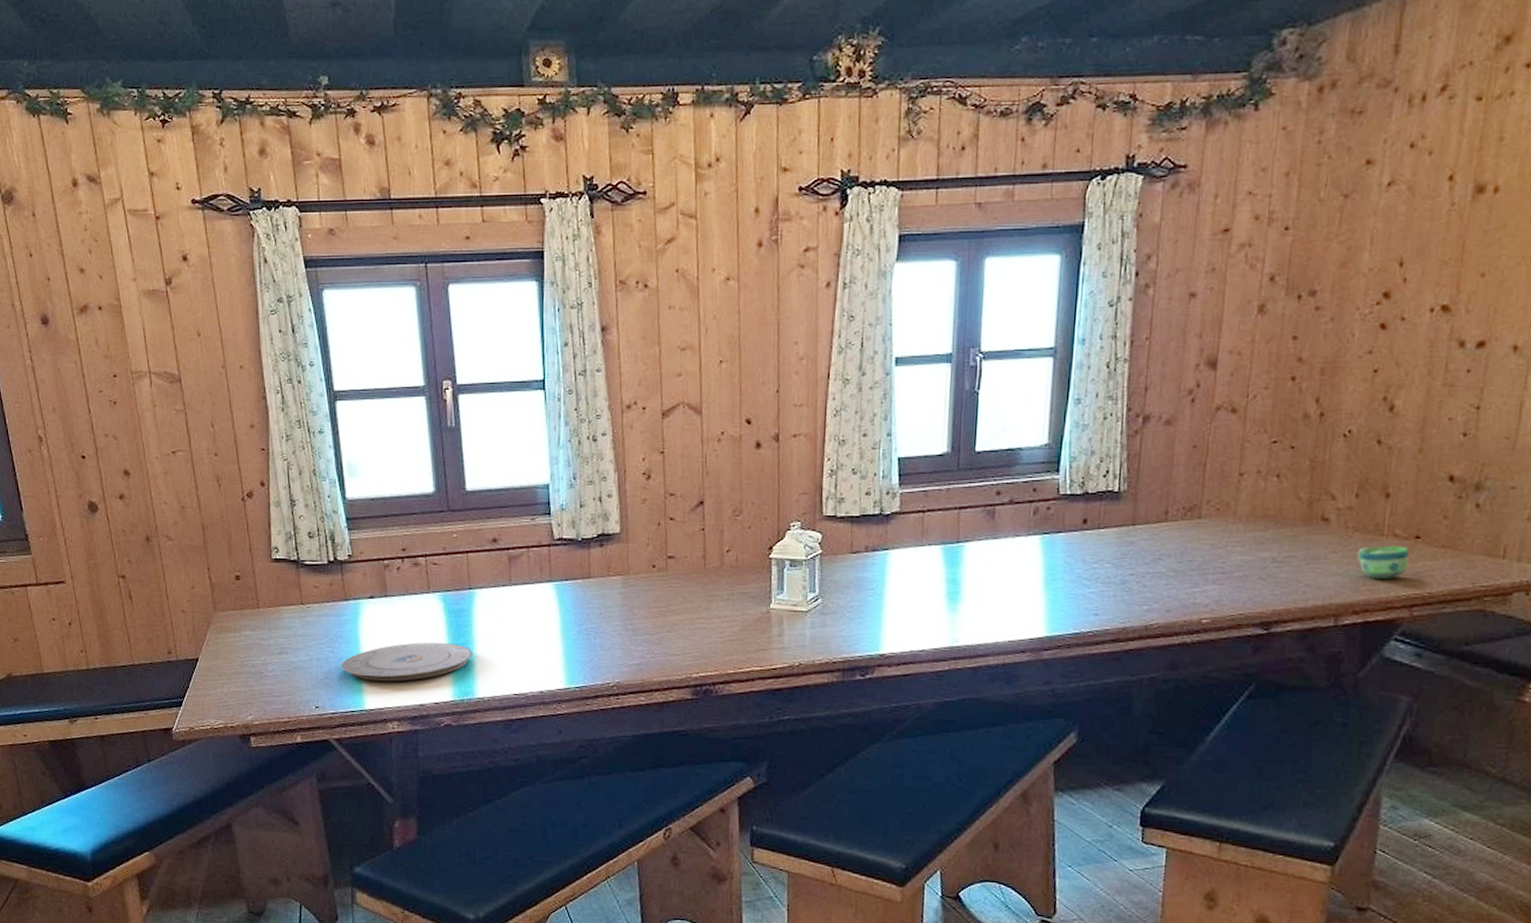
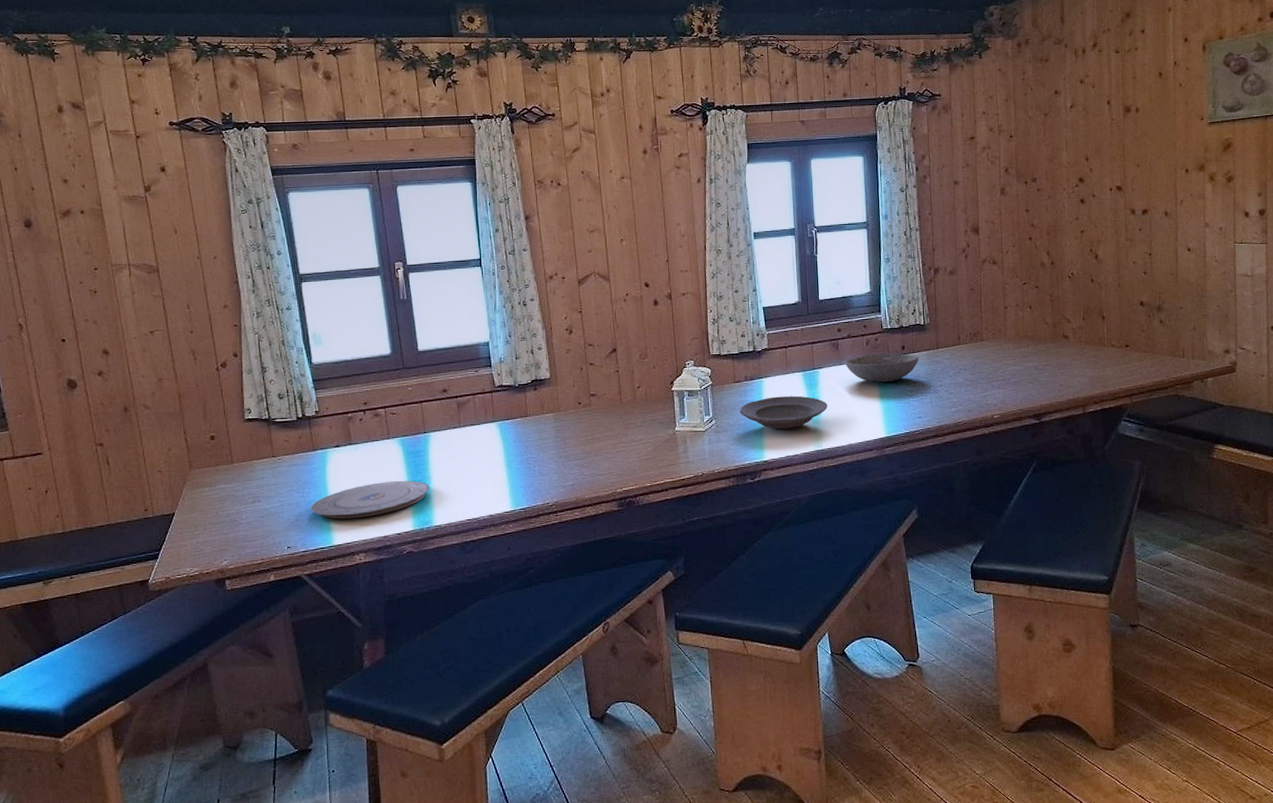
plate: none [854,574,972,617] -> present [739,395,828,430]
bowl: none [1001,527,1105,565] -> present [845,353,919,382]
cup: present [1356,546,1410,579] -> none [1090,353,1124,377]

